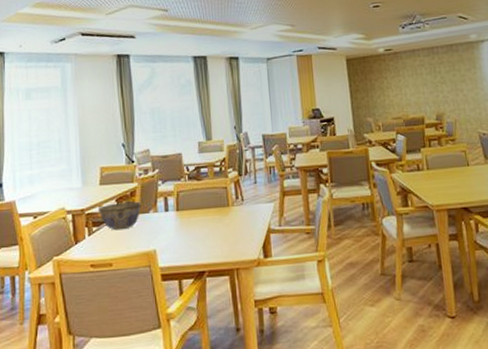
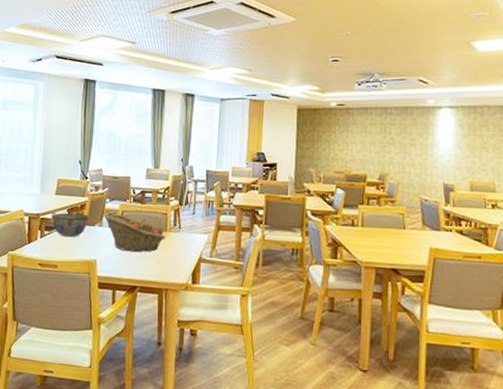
fruit basket: none [156,195,229,235] -> present [103,212,166,252]

